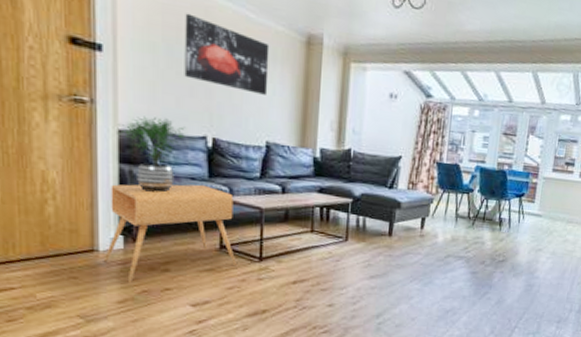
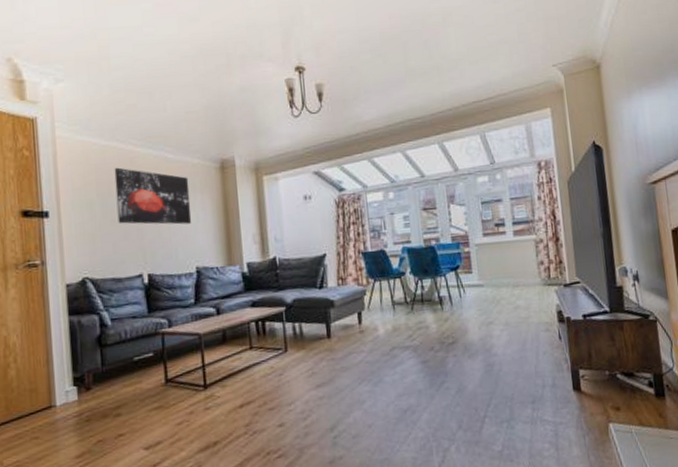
side table: present [103,184,236,283] -> none [60,321,183,435]
potted plant: present [117,116,187,193] -> none [65,265,125,339]

